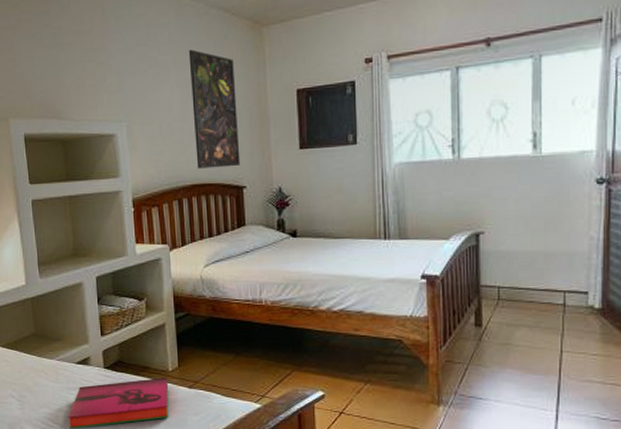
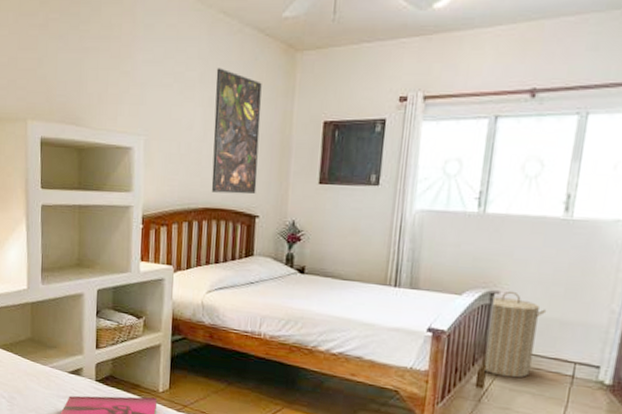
laundry hamper: none [478,230,531,313] -> present [483,290,547,378]

